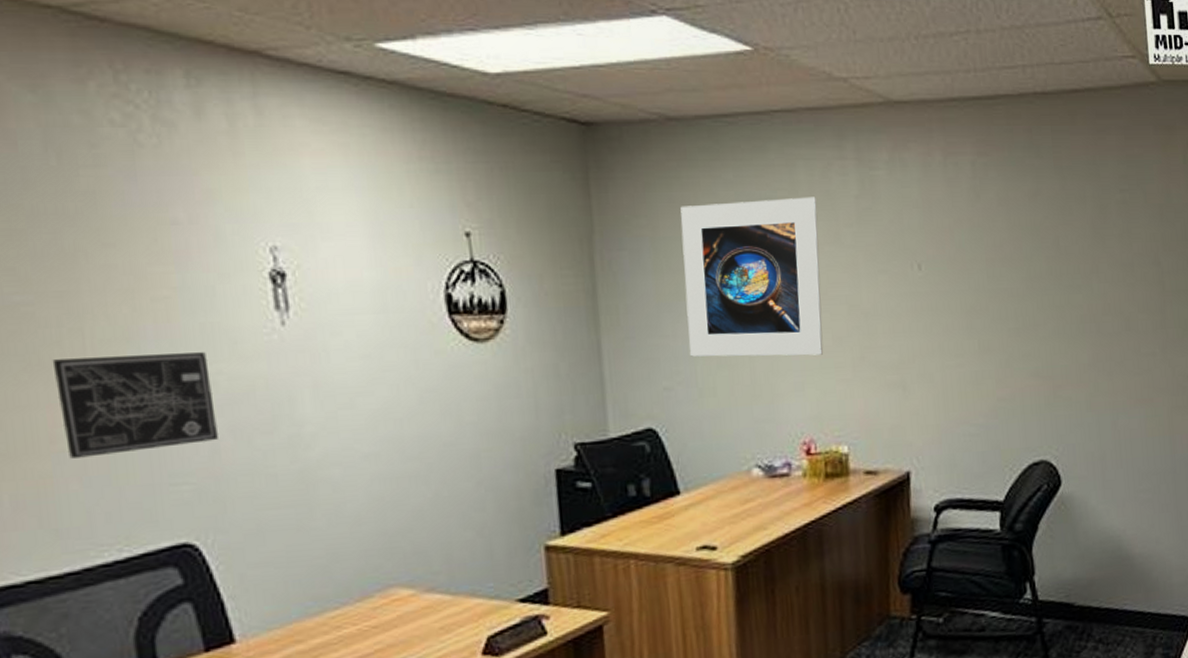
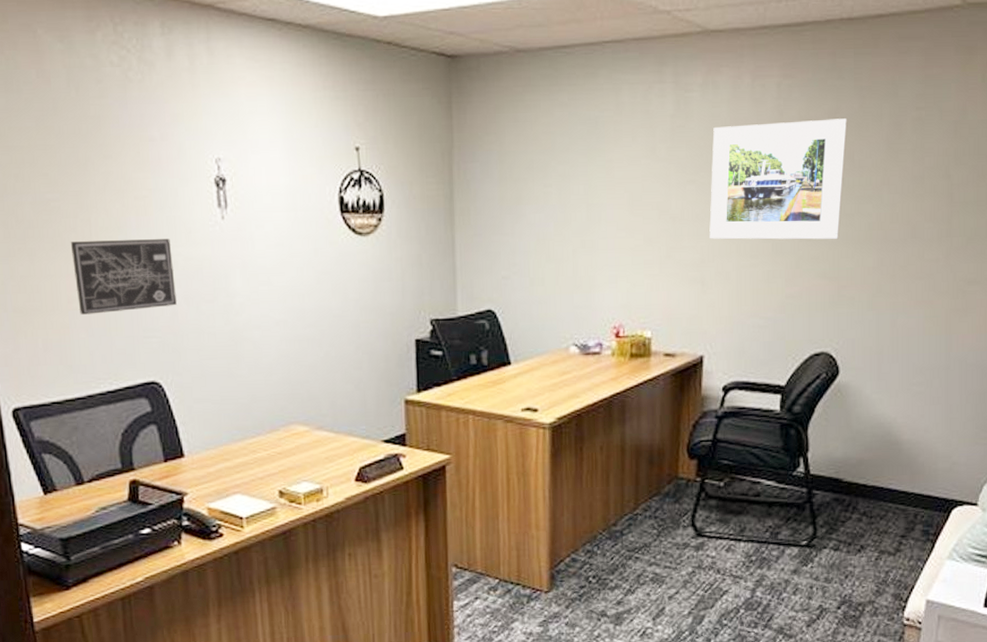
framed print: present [680,196,824,357] -> none [523,116,638,253]
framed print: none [904,201,1051,337] -> present [709,118,848,240]

